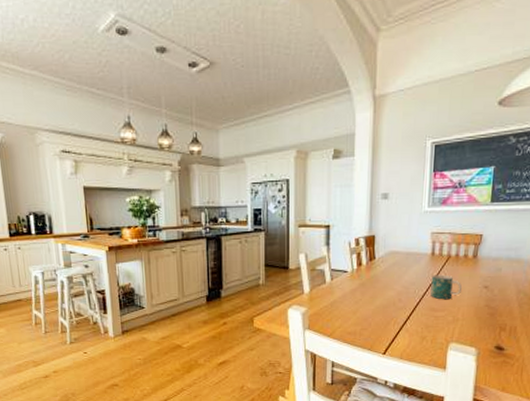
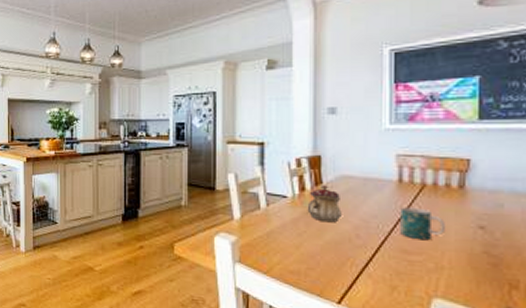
teapot: none [363,260,389,290] -> present [307,185,342,222]

